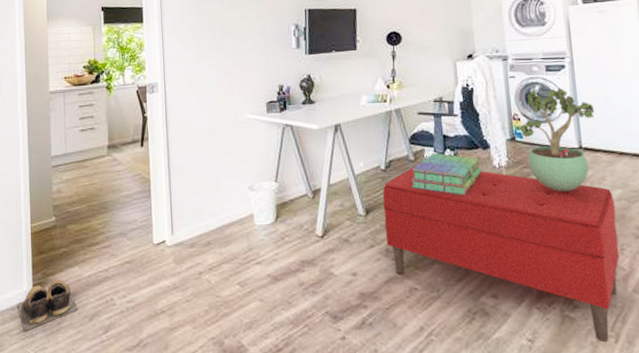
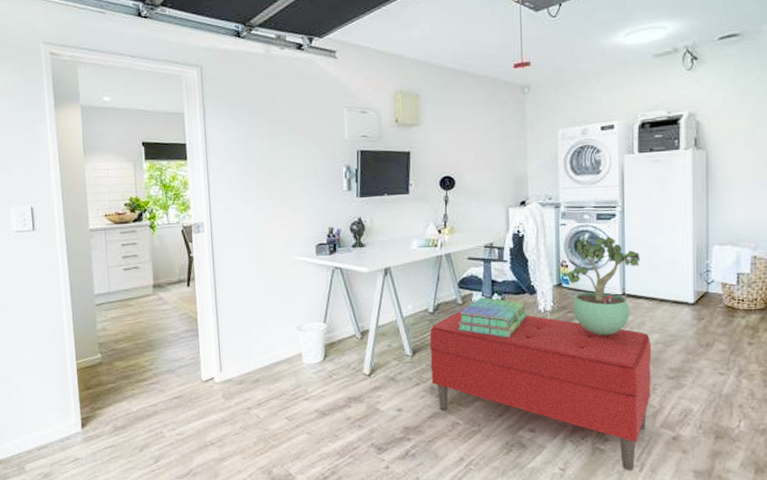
shoes: present [17,280,79,331] -> none [66,414,128,461]

